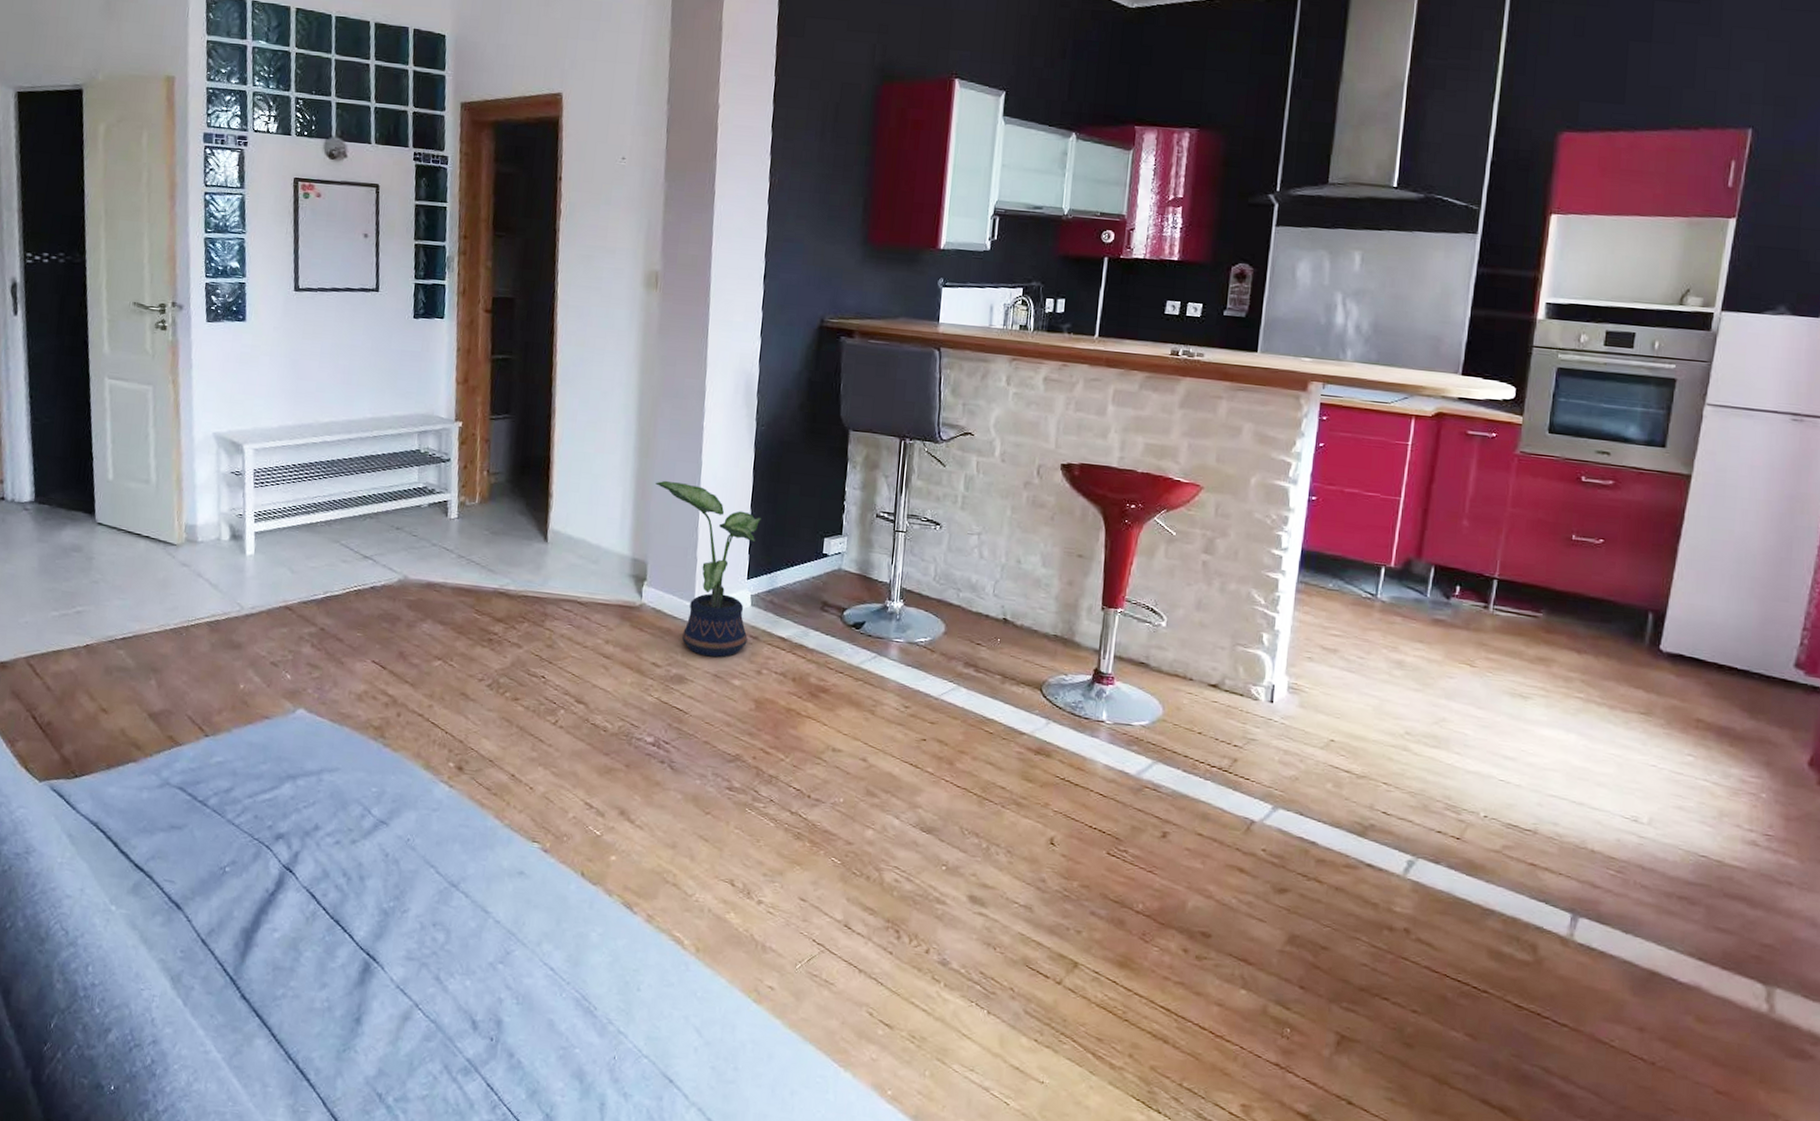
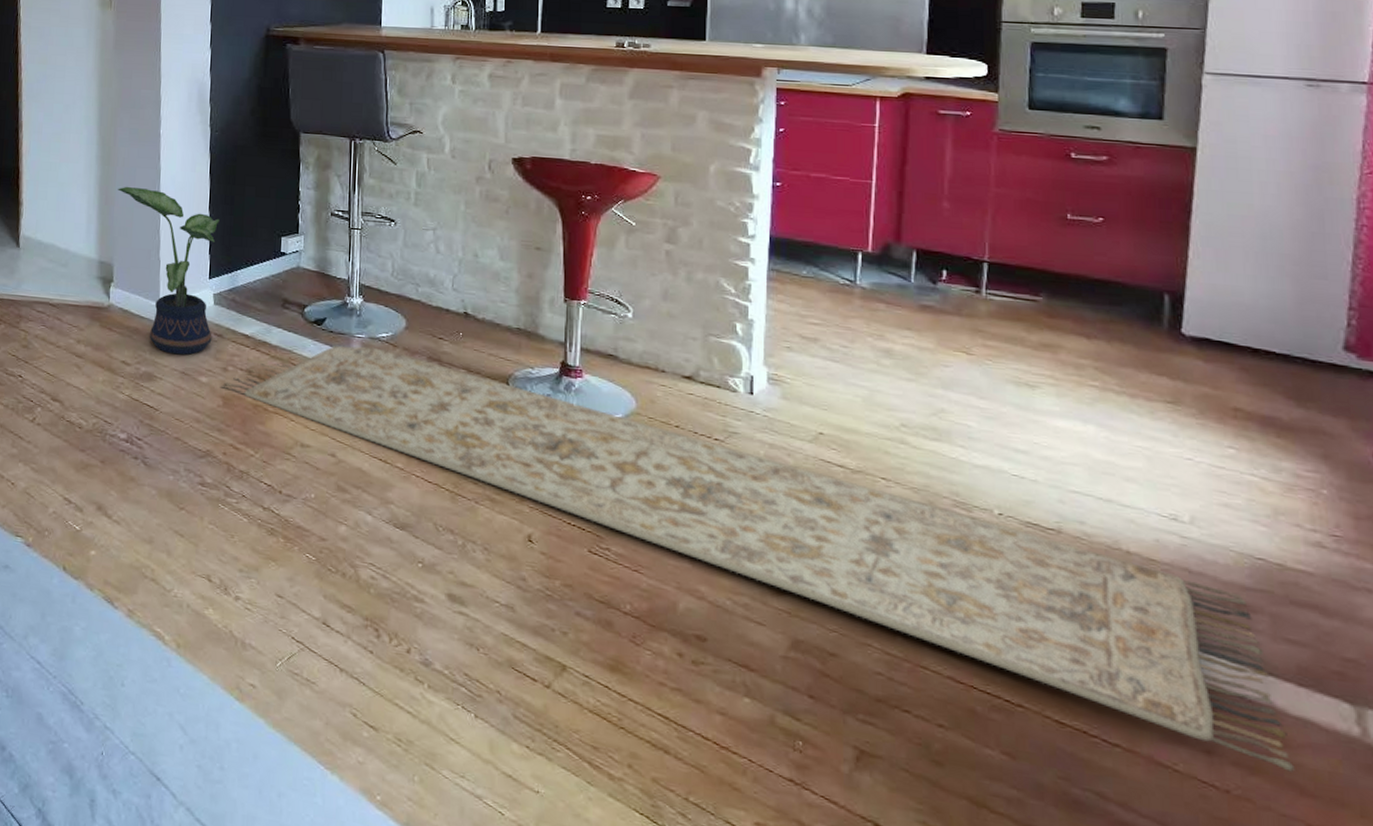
rug: none [753,650,1711,1045] -> present [220,345,1295,772]

